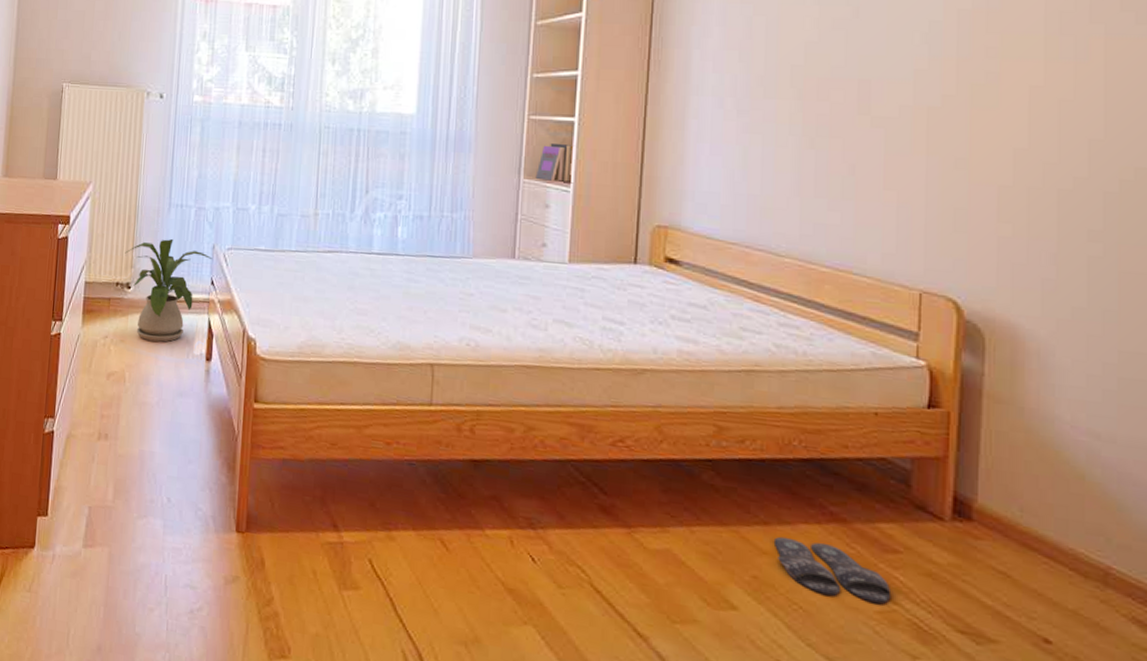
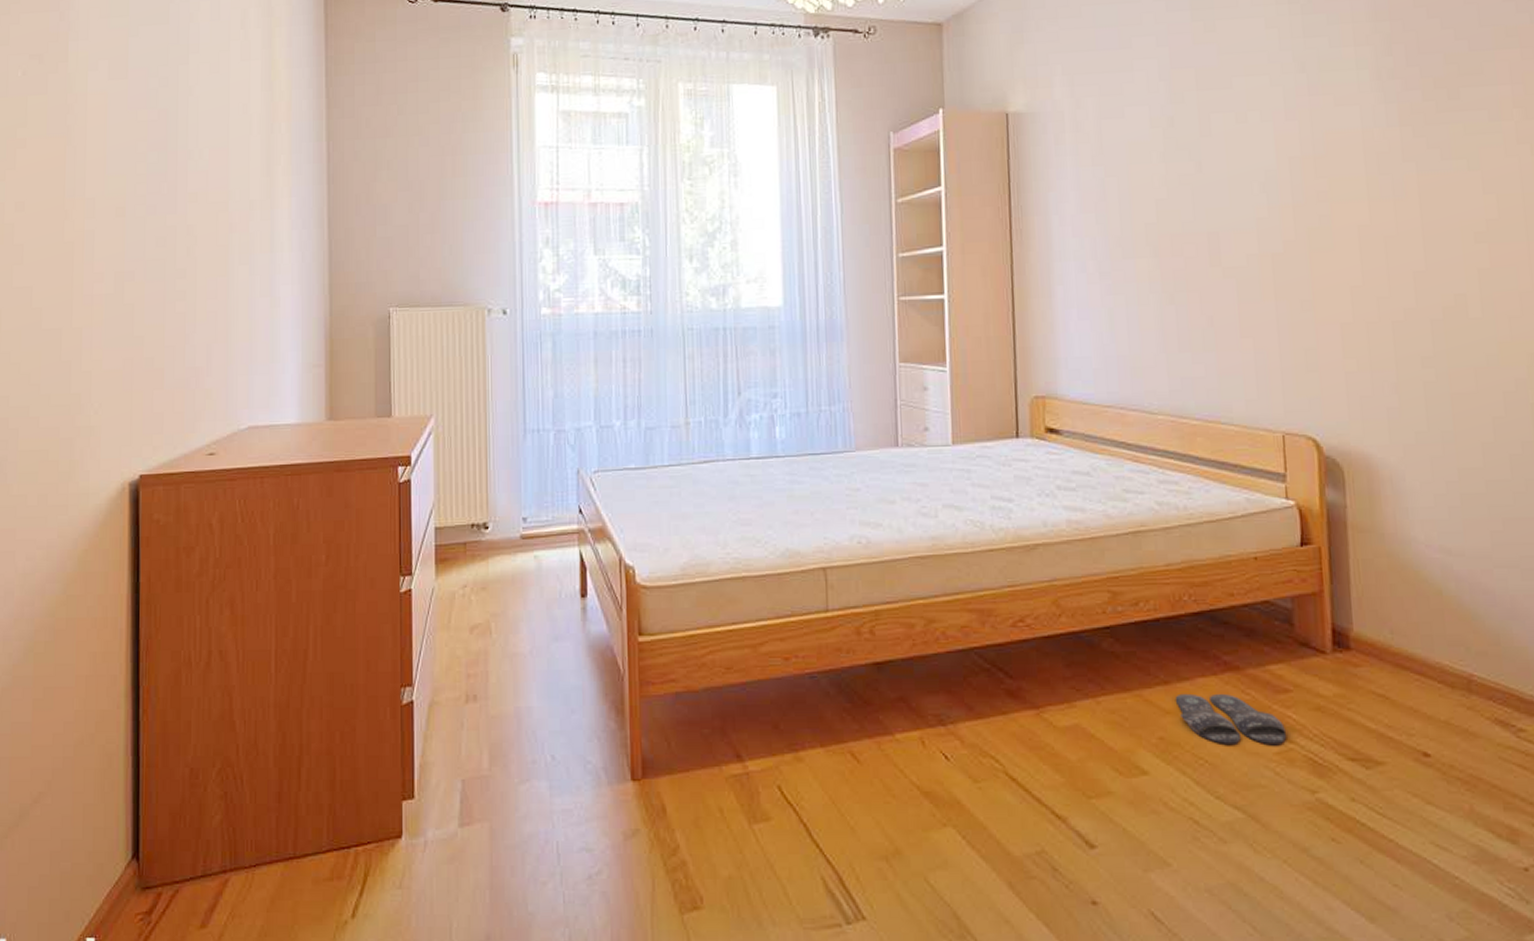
house plant: present [125,238,212,342] -> none [478,467,578,585]
books: present [535,142,574,183] -> none [911,322,947,364]

